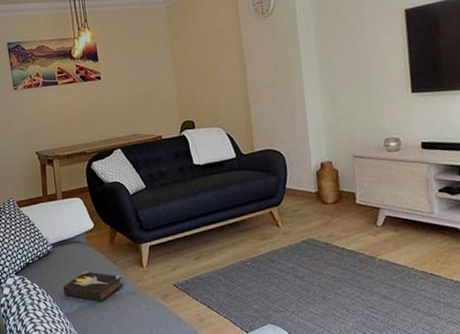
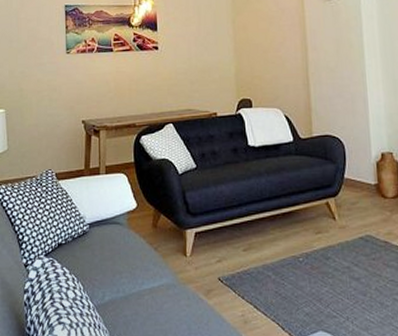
hardback book: present [63,270,124,302] -> none [96,256,163,294]

